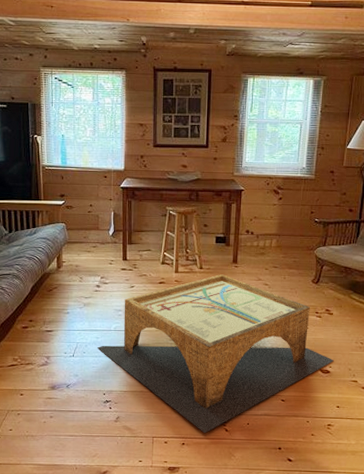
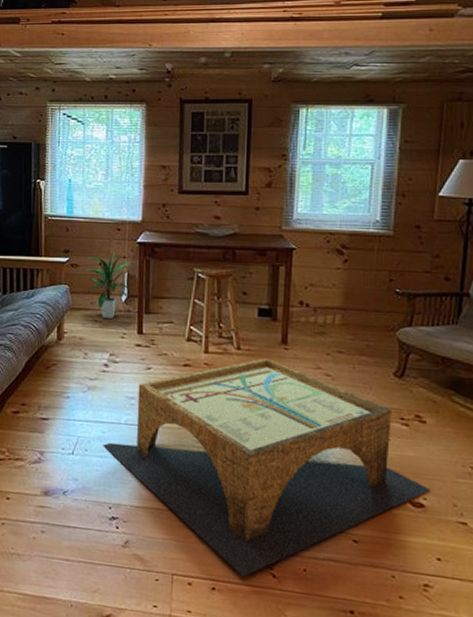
indoor plant: none [79,196,117,249] -> present [86,252,132,318]

